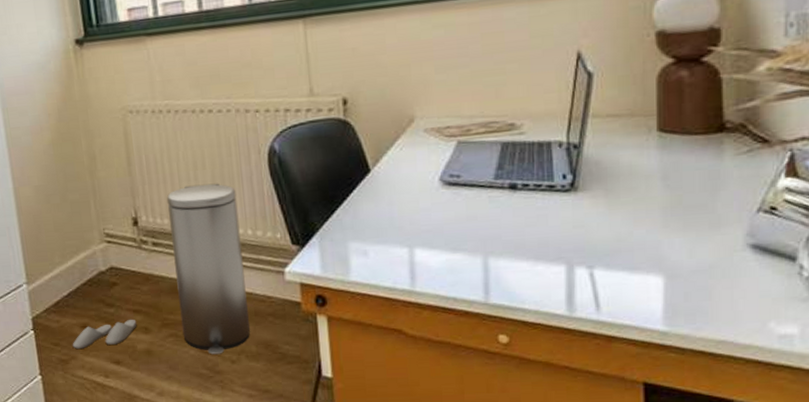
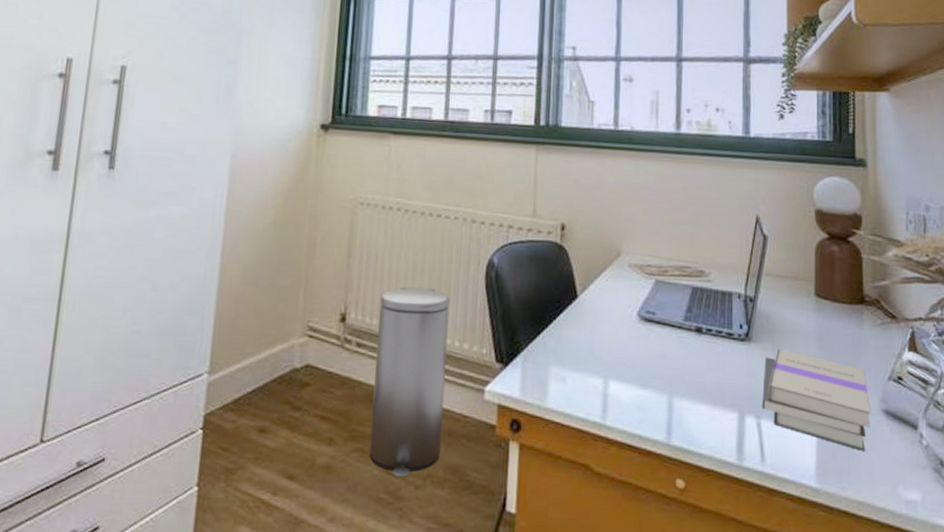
slippers: present [72,319,137,349] -> none [243,426,322,457]
books: none [594,194,734,290] -> present [762,348,871,451]

